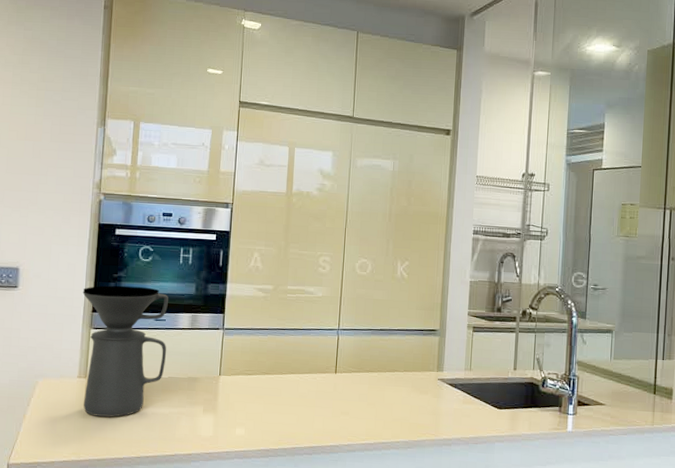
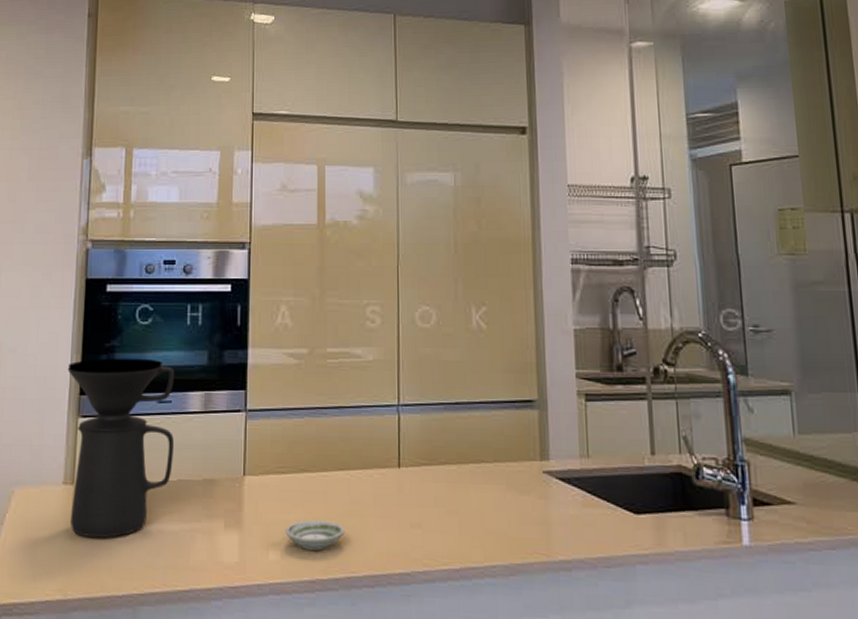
saucer: none [249,408,293,429] -> present [285,520,345,550]

